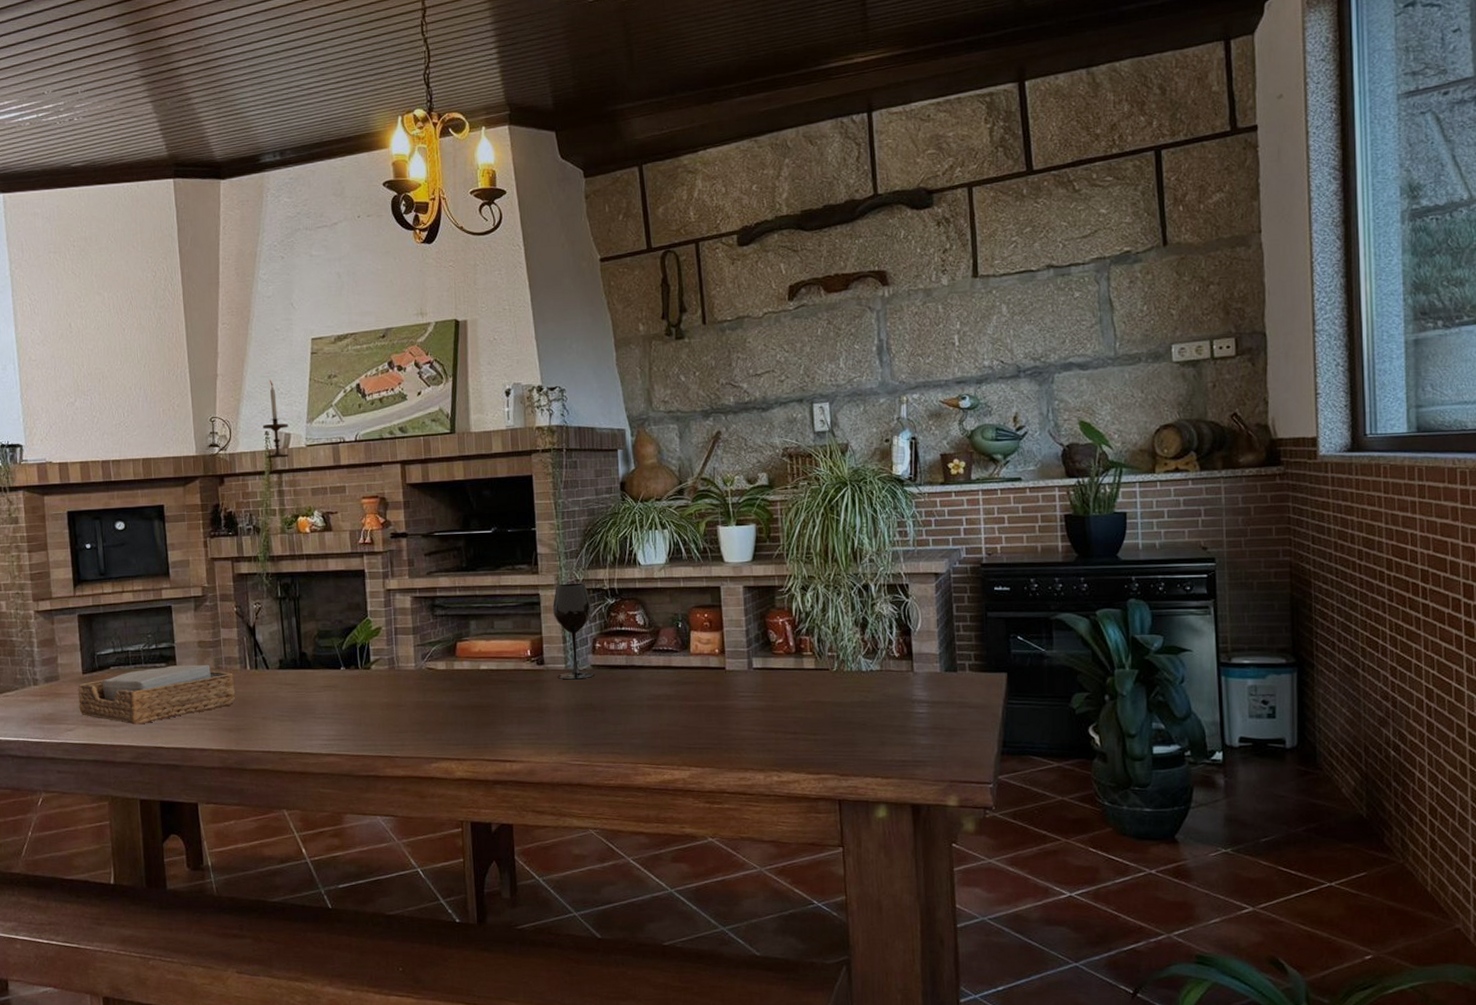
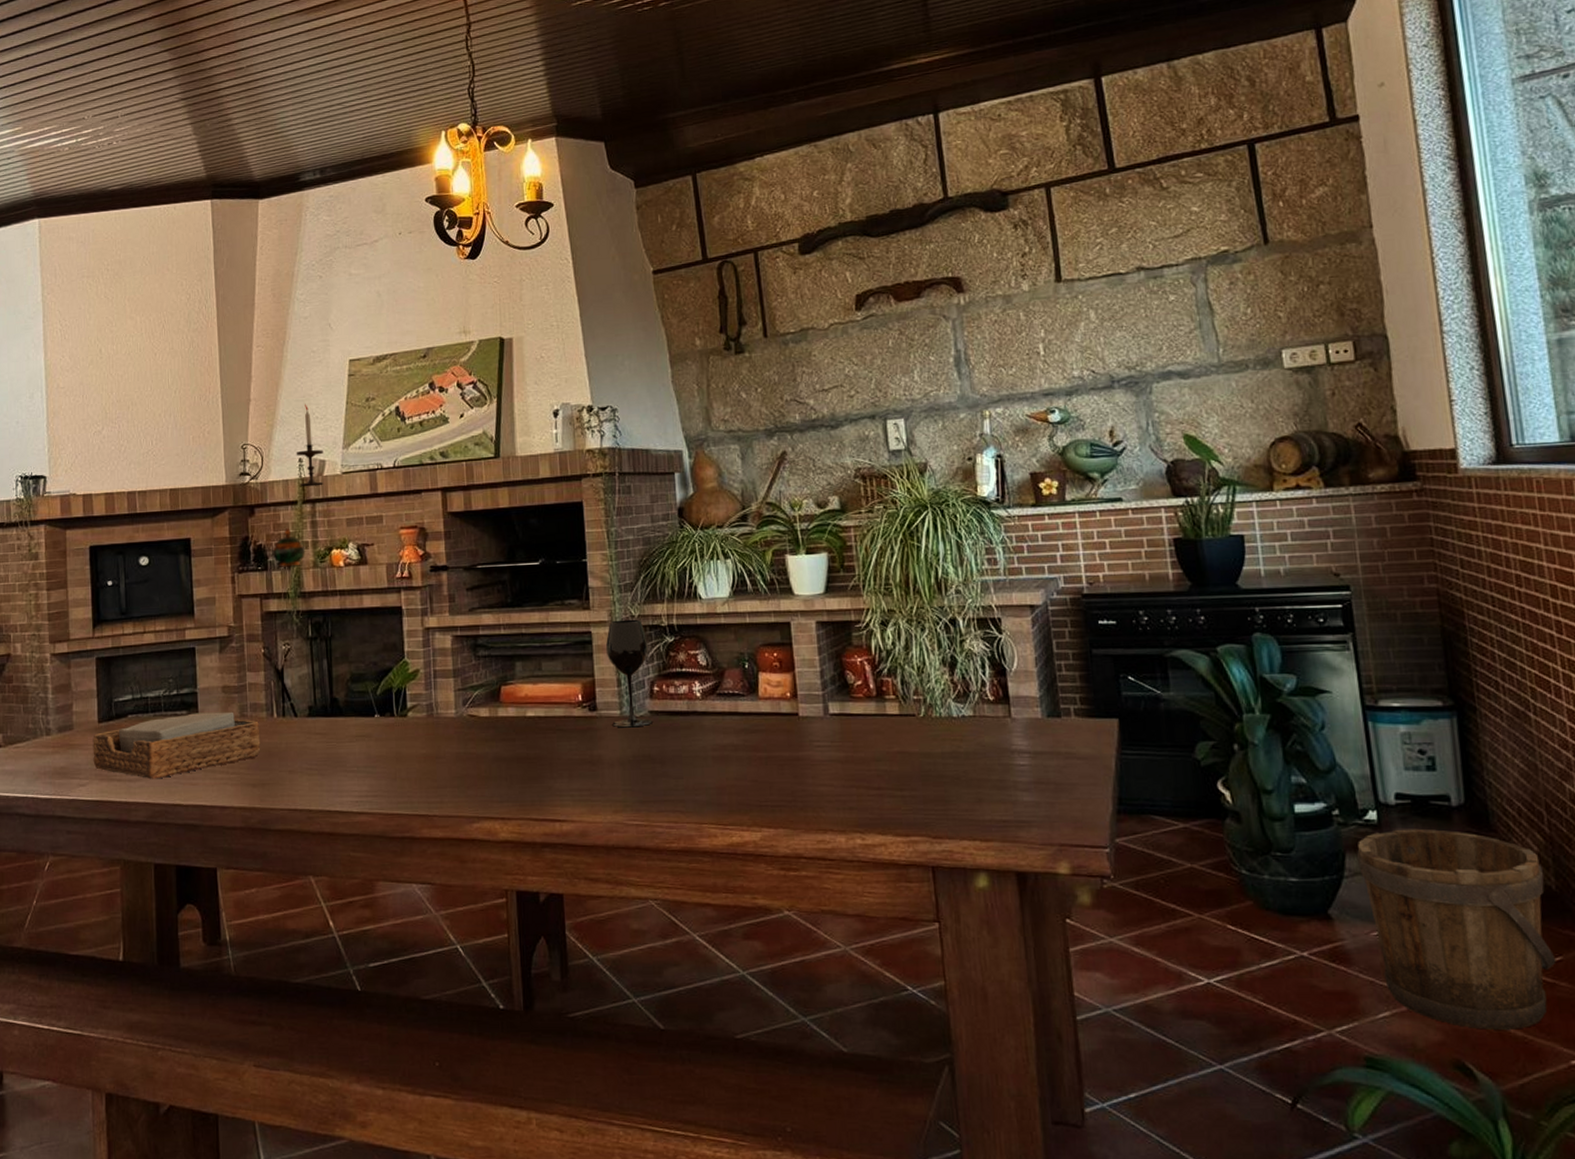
decorative jar: none [242,496,274,533] -> present [272,528,306,567]
wooden bucket: none [1202,767,1361,932] -> present [1356,828,1556,1030]

